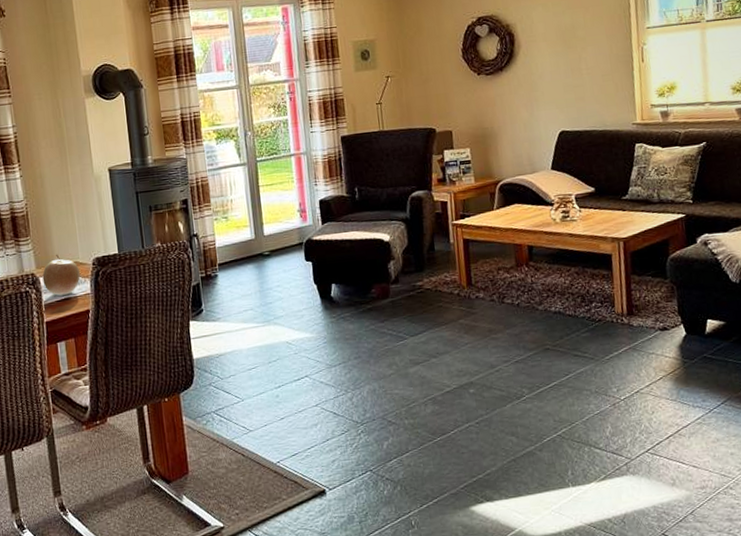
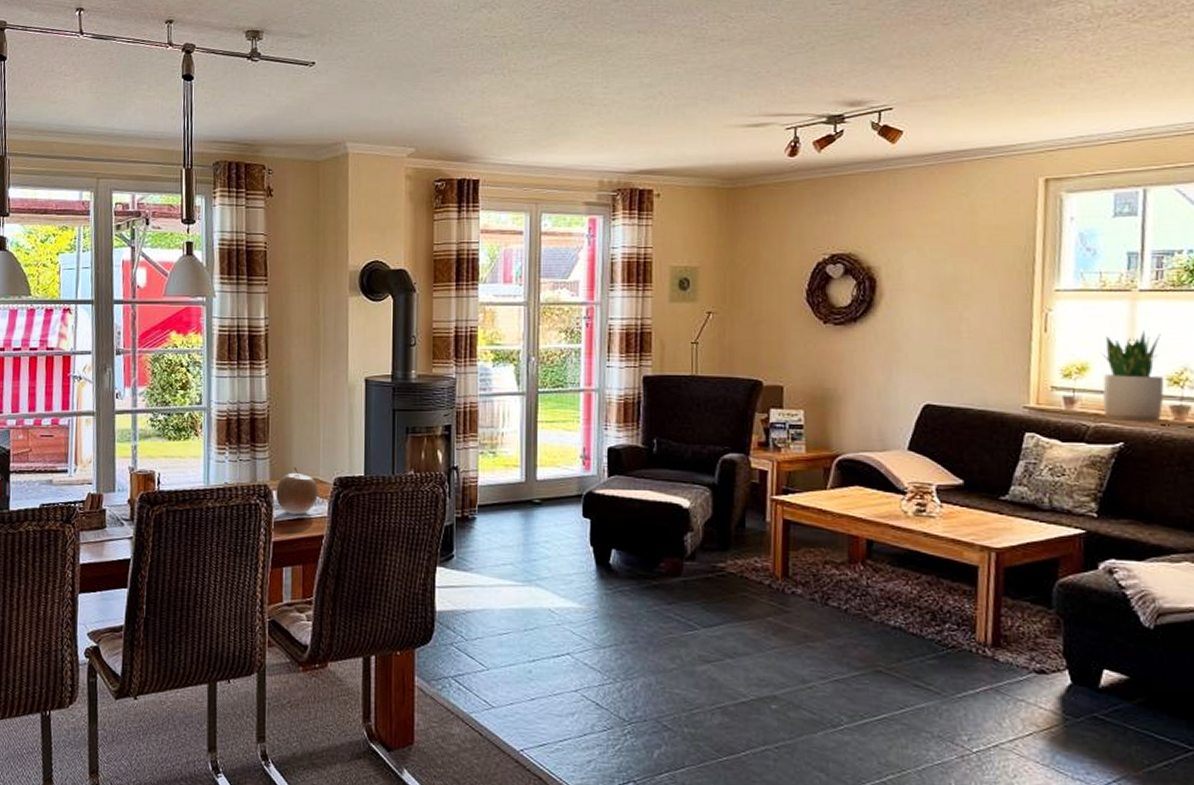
planter: none [685,52,731,126] -> present [1102,330,1165,423]

